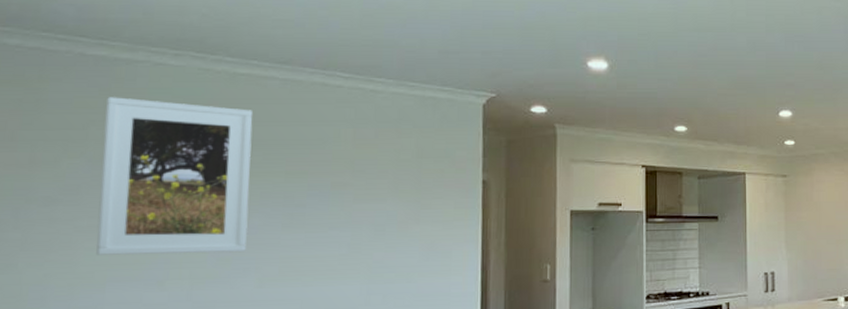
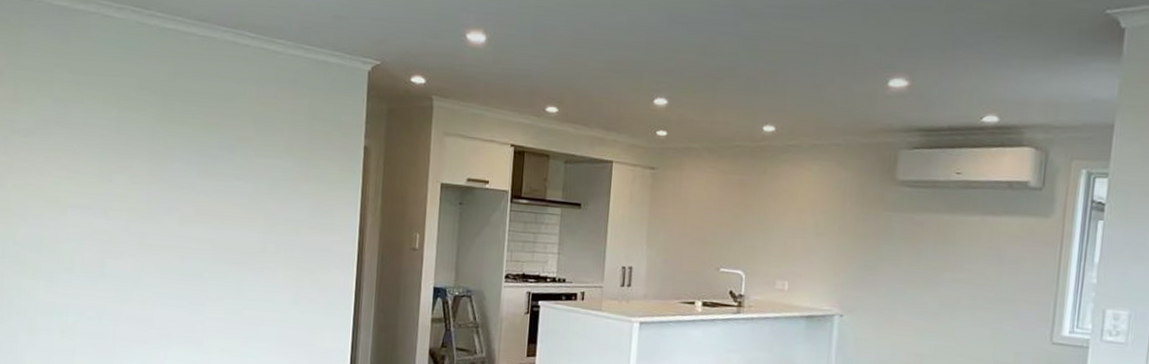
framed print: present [96,97,253,255] -> none [61,44,177,193]

